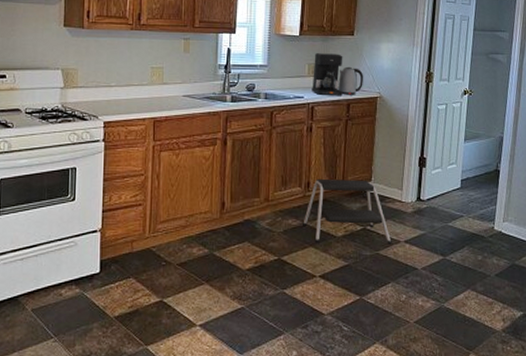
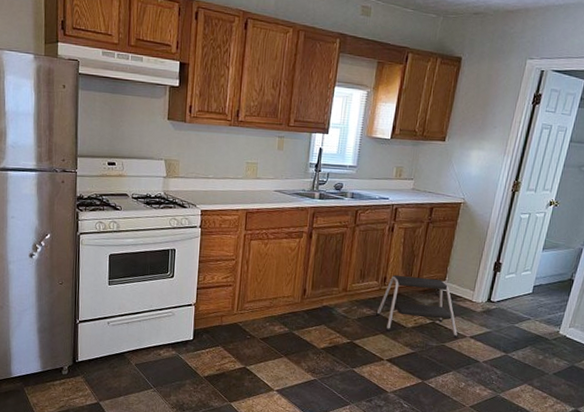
coffee maker: present [312,52,343,96] -> none [397,156,432,200]
kettle: present [338,66,364,95] -> none [423,171,451,200]

